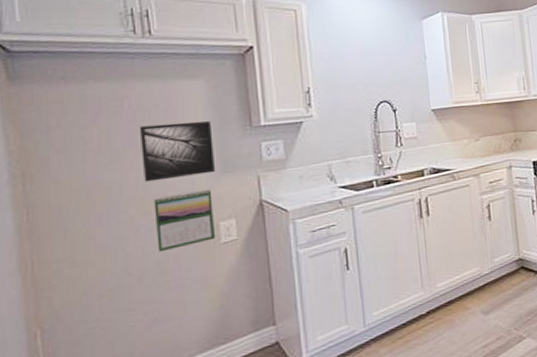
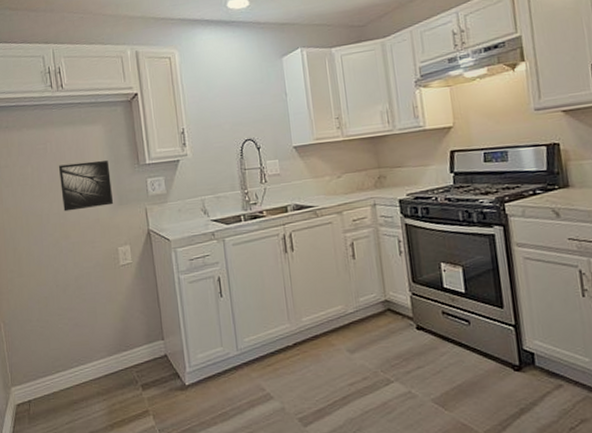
calendar: present [154,189,216,253] -> none [71,218,116,270]

